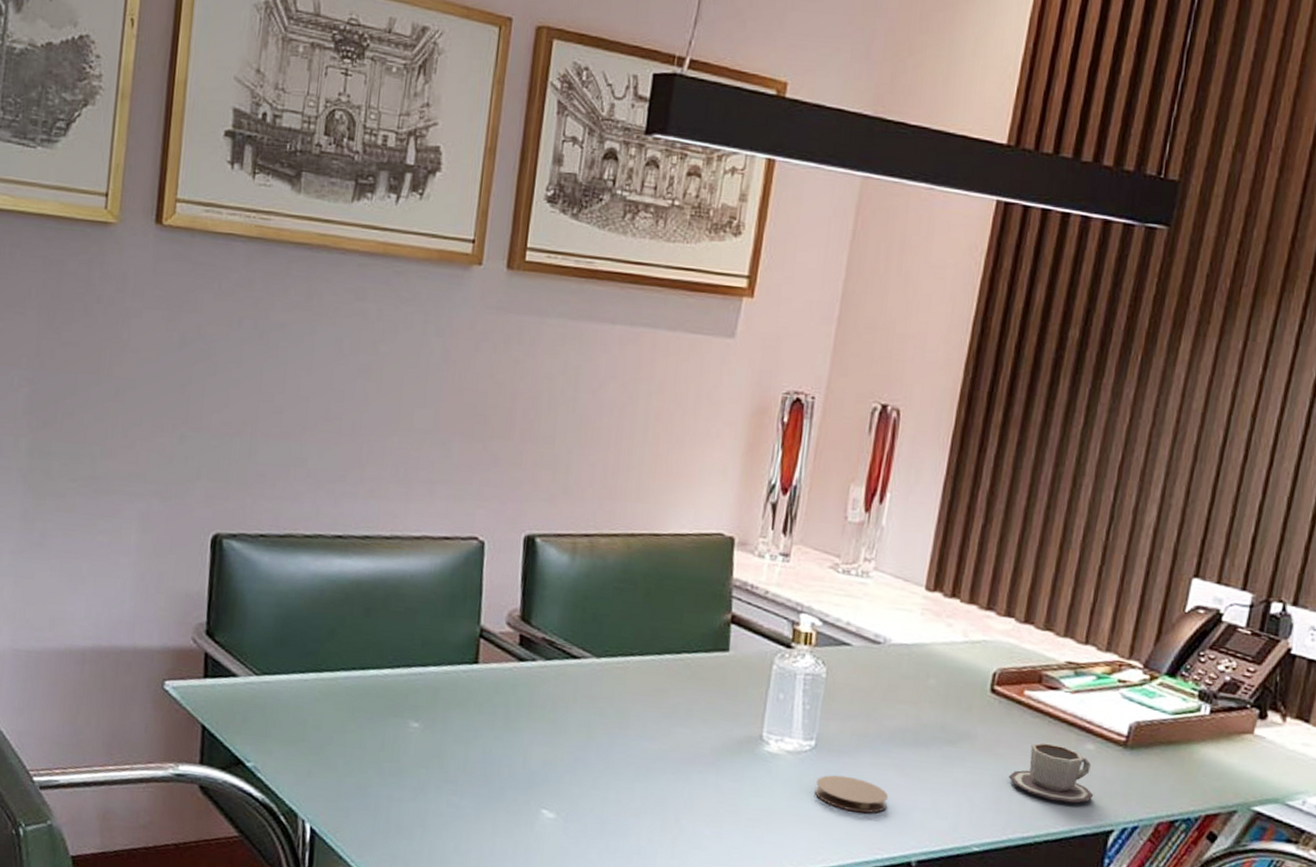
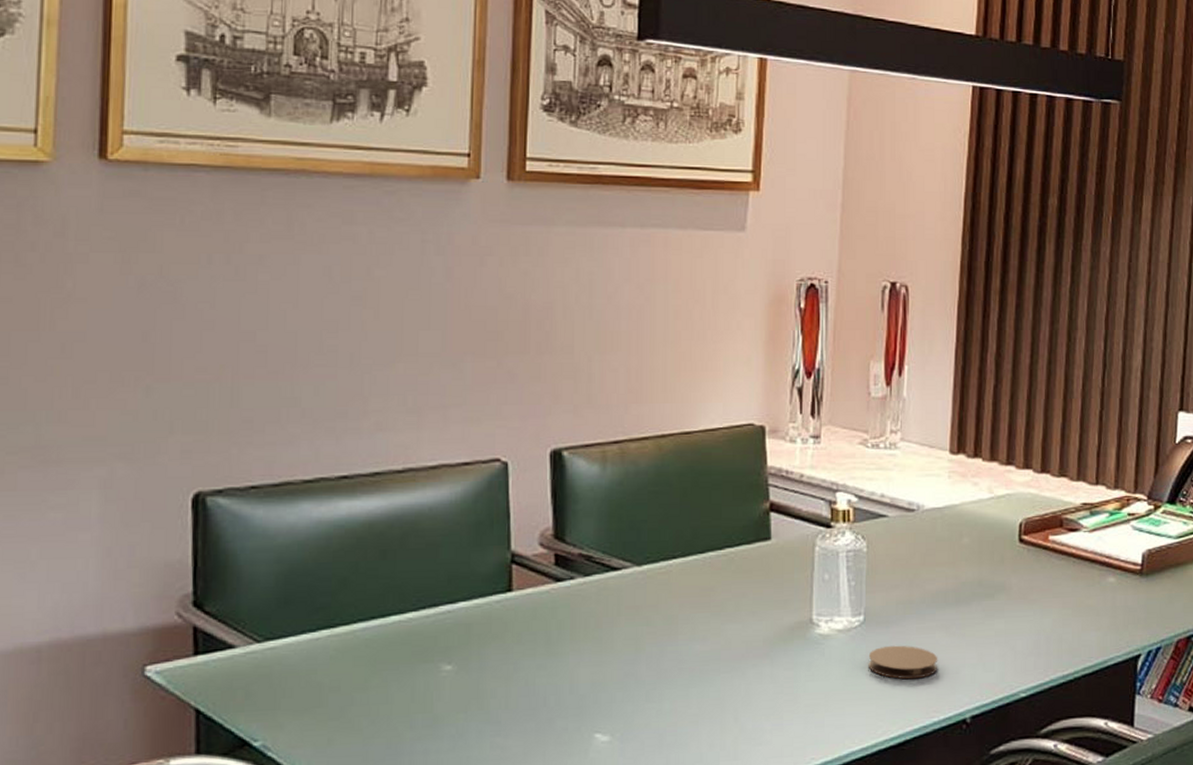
cup: present [1008,742,1094,803] -> none [1044,582,1120,636]

